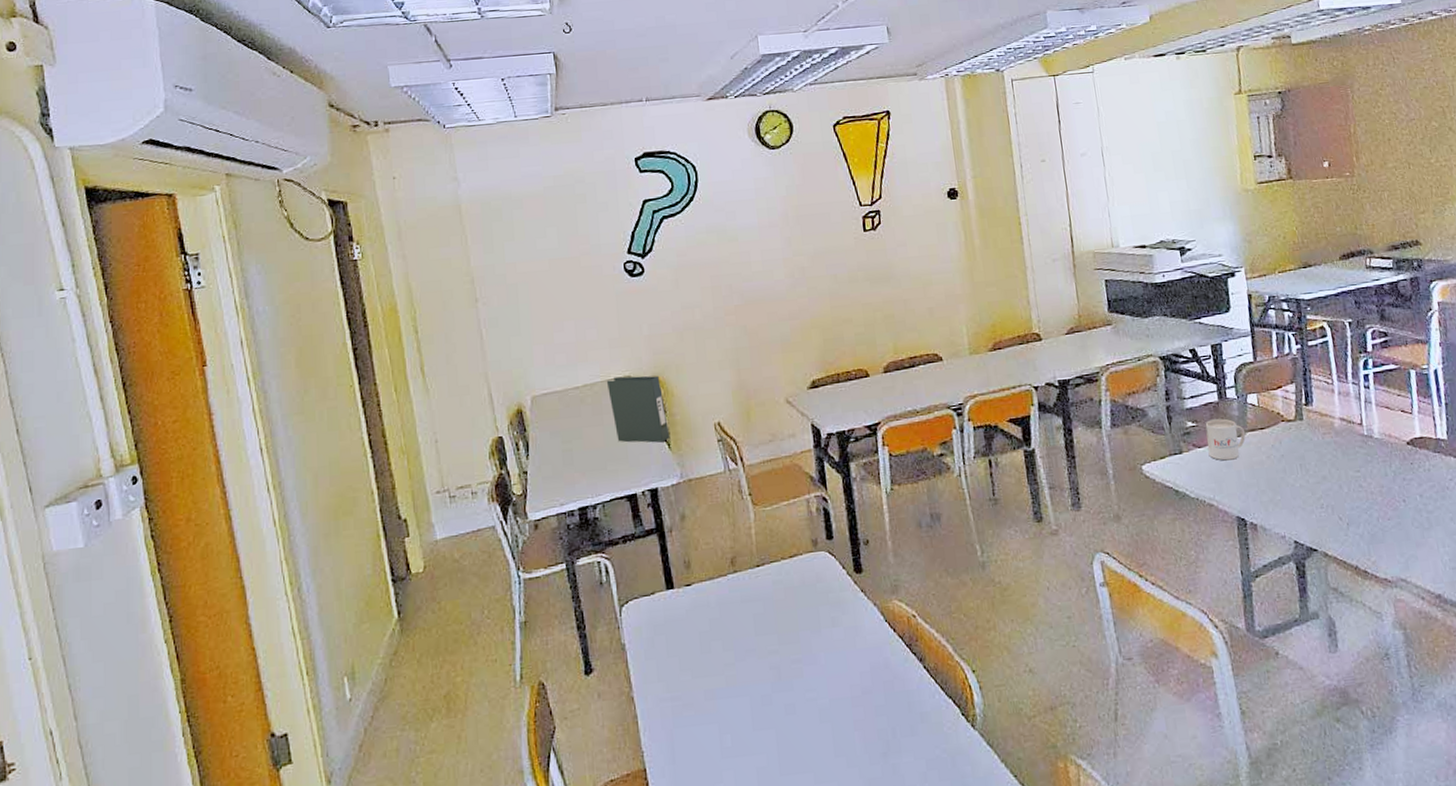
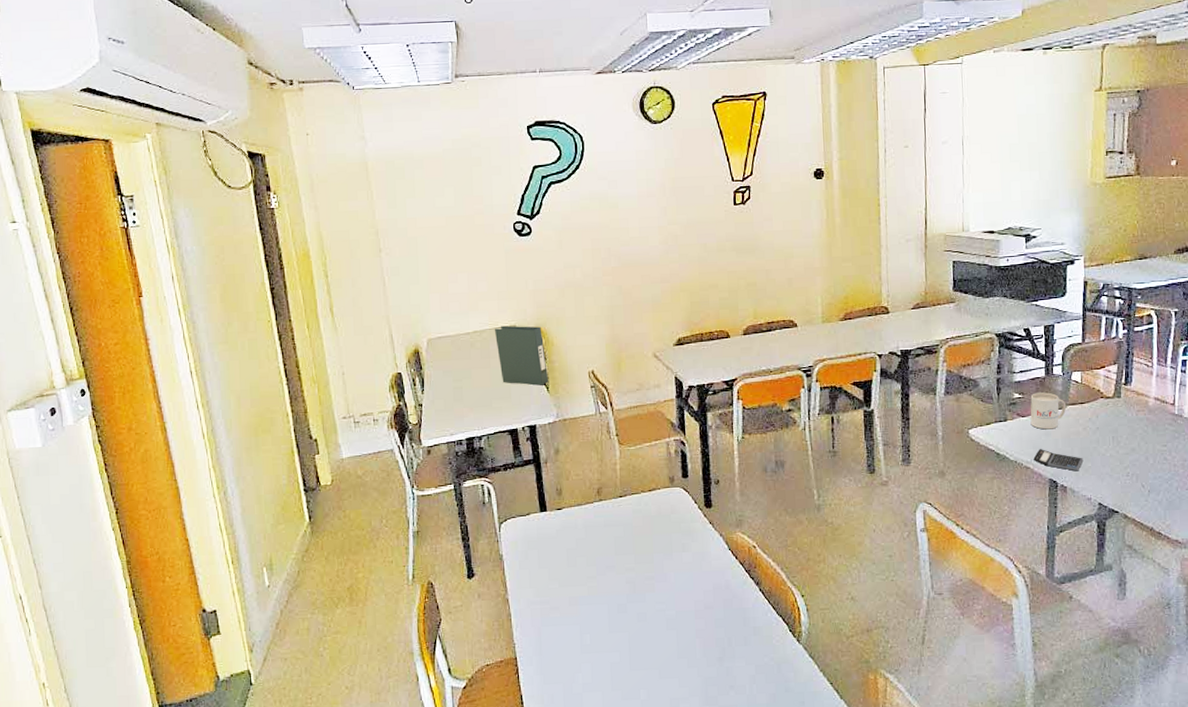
calculator: none [1216,482,1272,506] -> present [1033,448,1084,472]

